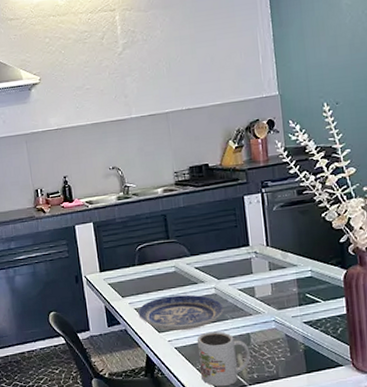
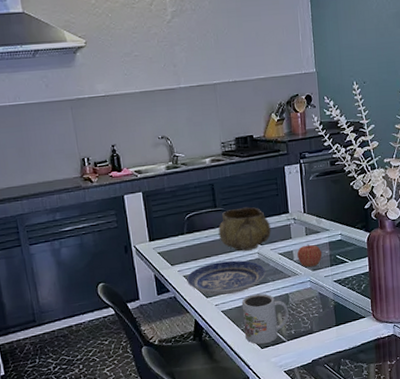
decorative bowl: none [171,239,230,285] -> present [218,207,271,251]
apple: none [259,279,289,306] -> present [297,243,323,267]

